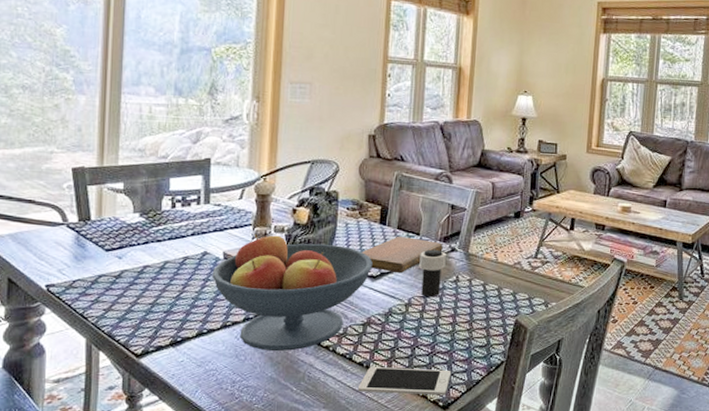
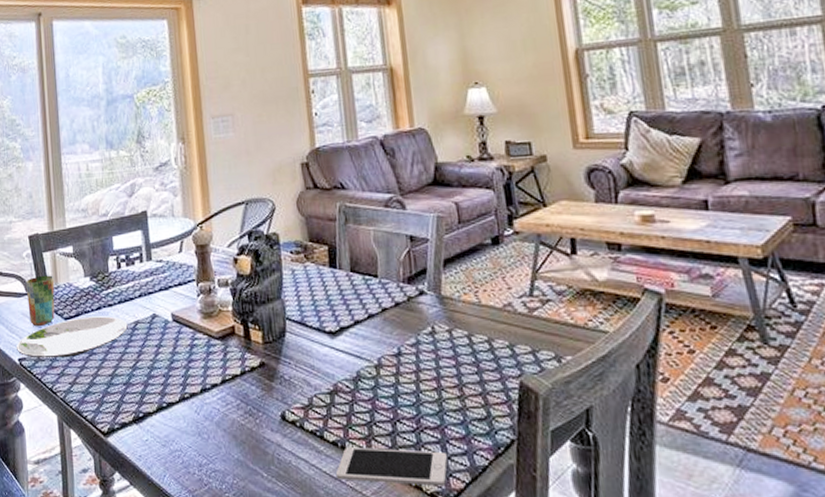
plate: none [45,249,176,287] -> present [16,316,128,359]
cup: none [63,207,98,256] -> present [25,275,55,327]
fruit bowl: present [212,234,373,352] -> none [163,290,329,428]
notebook: present [362,236,443,274] -> none [314,280,409,327]
cup: present [419,249,446,297] -> none [382,294,416,354]

